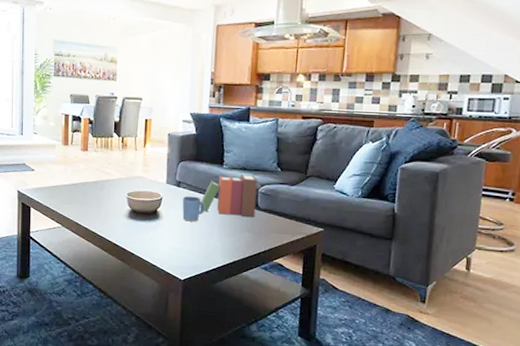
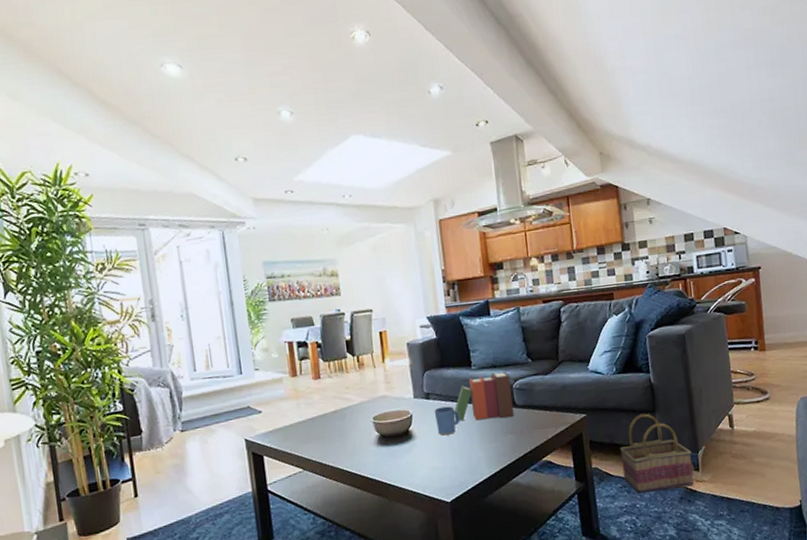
basket: none [348,239,421,316] -> present [620,413,693,494]

